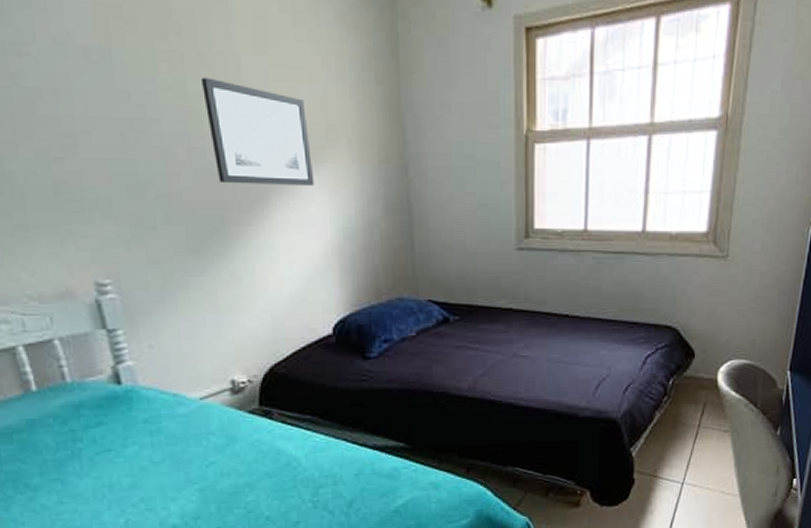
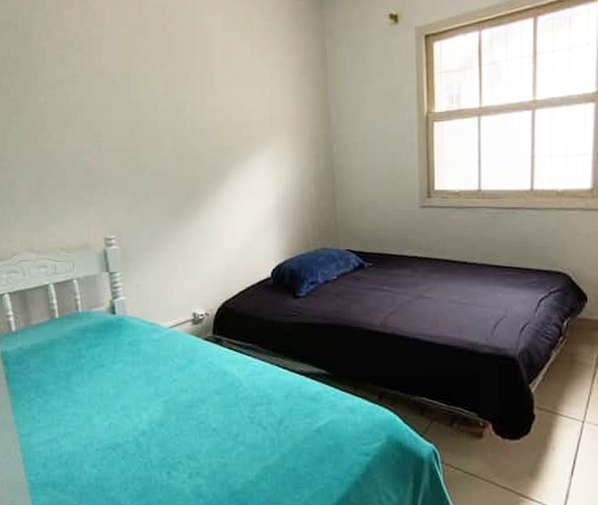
wall art: present [200,77,315,185] -> none [185,89,262,163]

